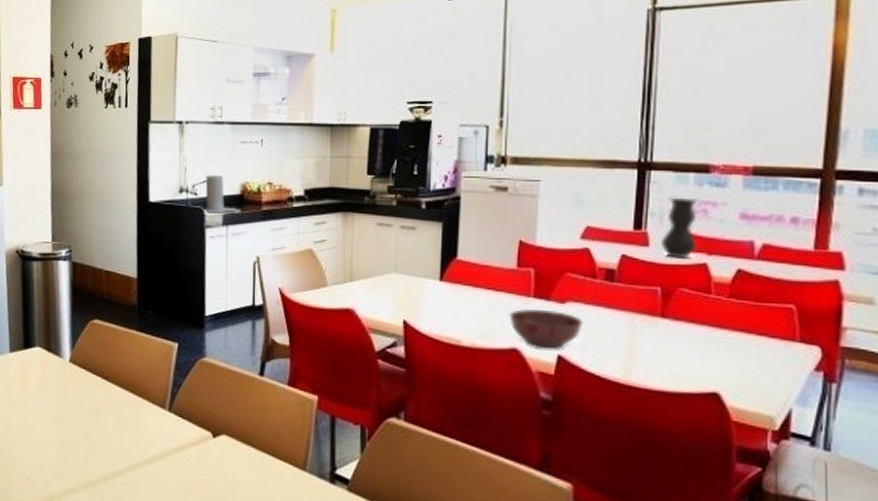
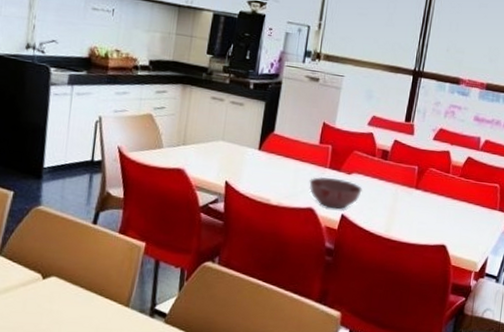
paper towel: present [205,175,237,214] -> none [51,35,84,74]
vase: present [661,197,698,259] -> none [422,99,450,146]

